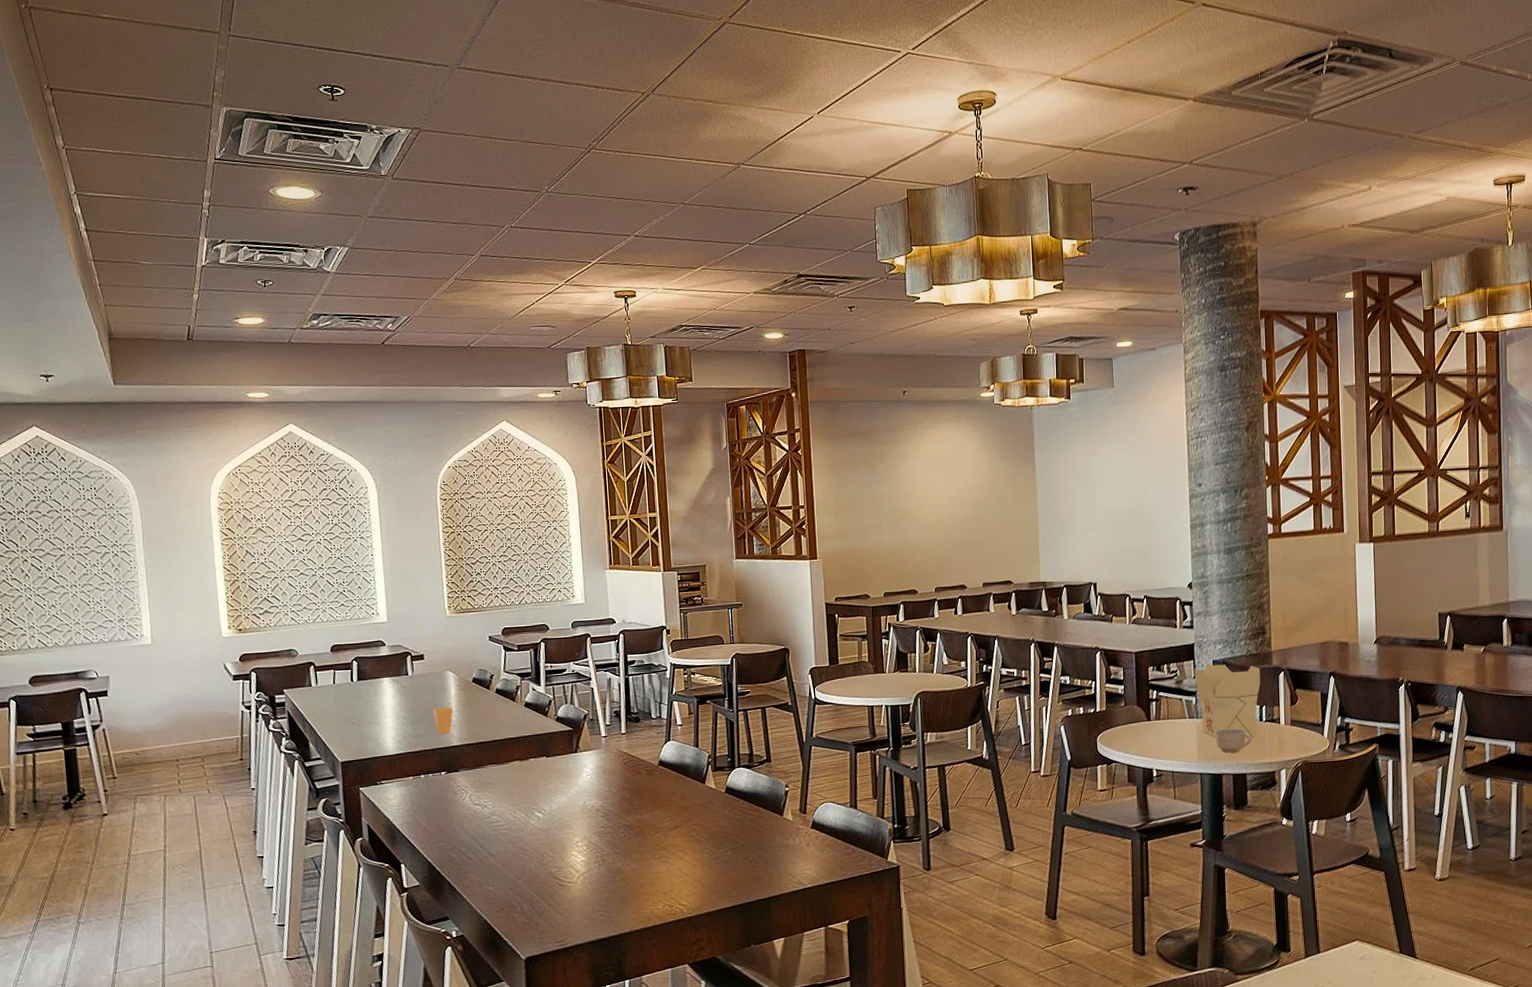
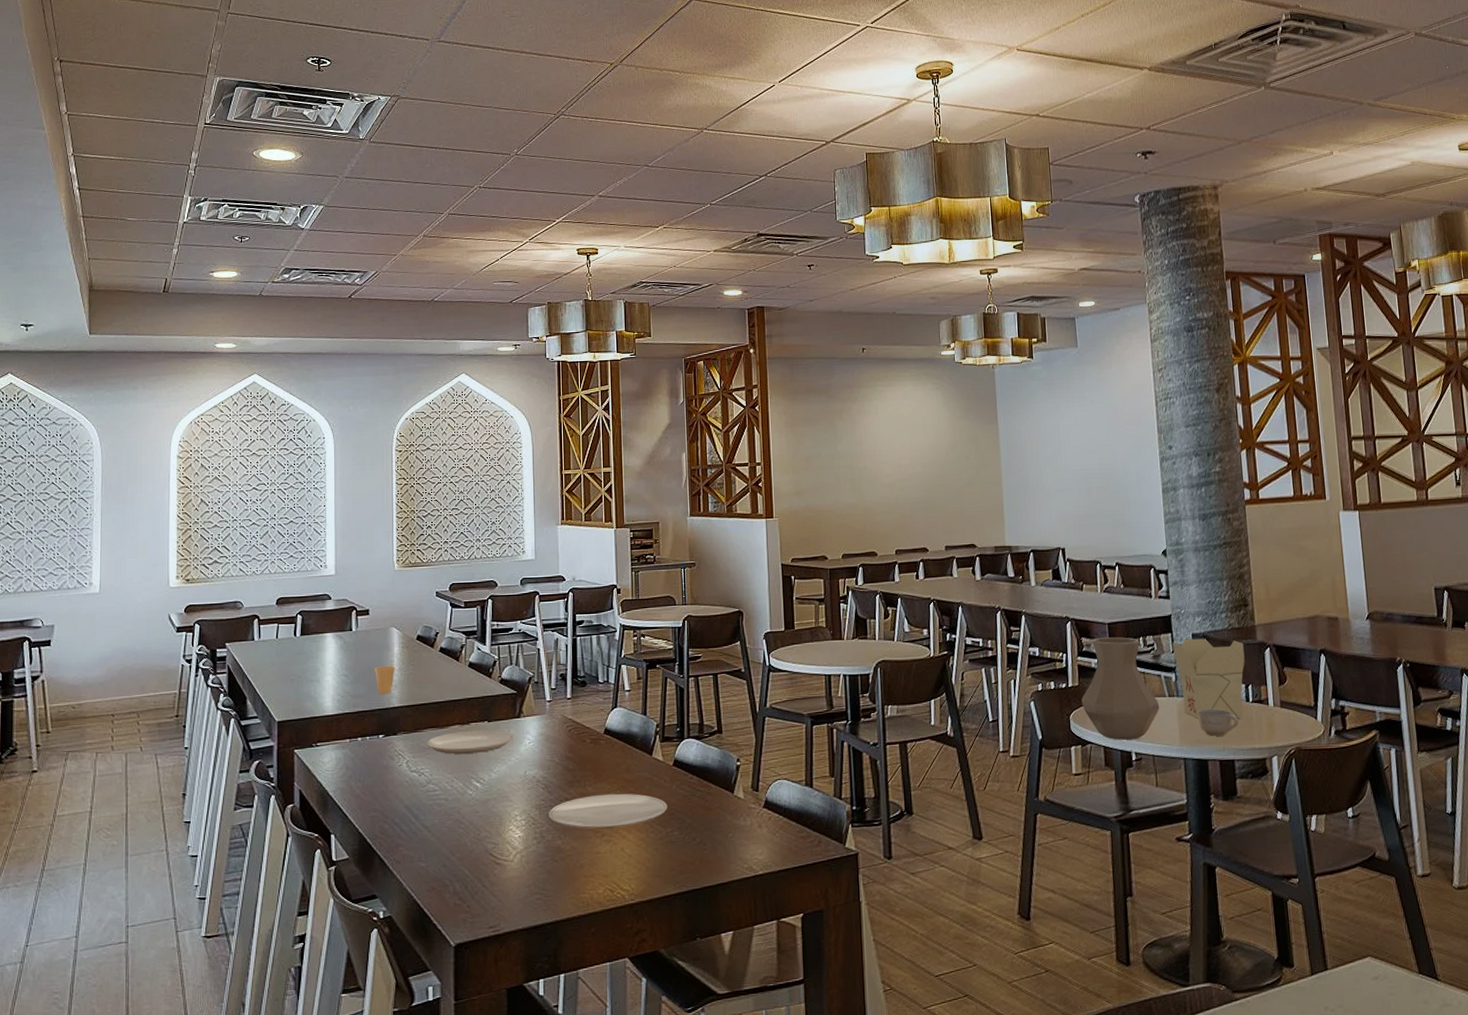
plate: none [488,764,572,788] -> present [427,729,514,754]
plate: none [608,819,721,852] -> present [549,793,667,830]
vase: none [1108,665,1180,759] -> present [1081,637,1159,740]

